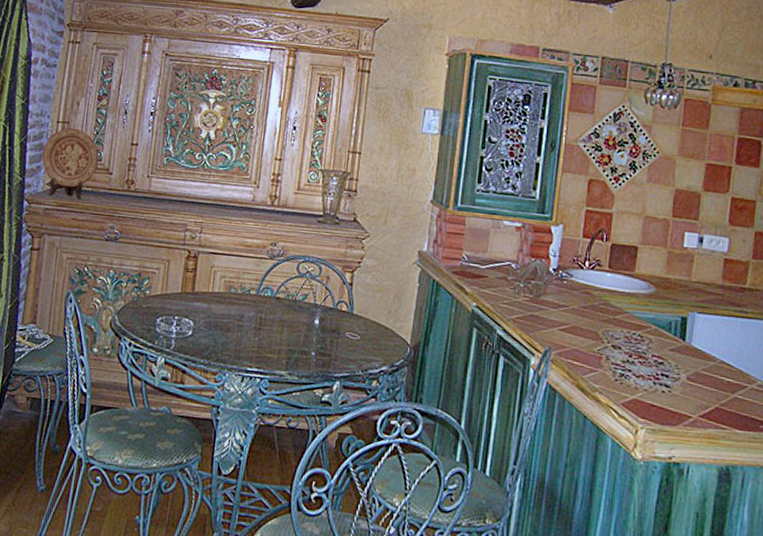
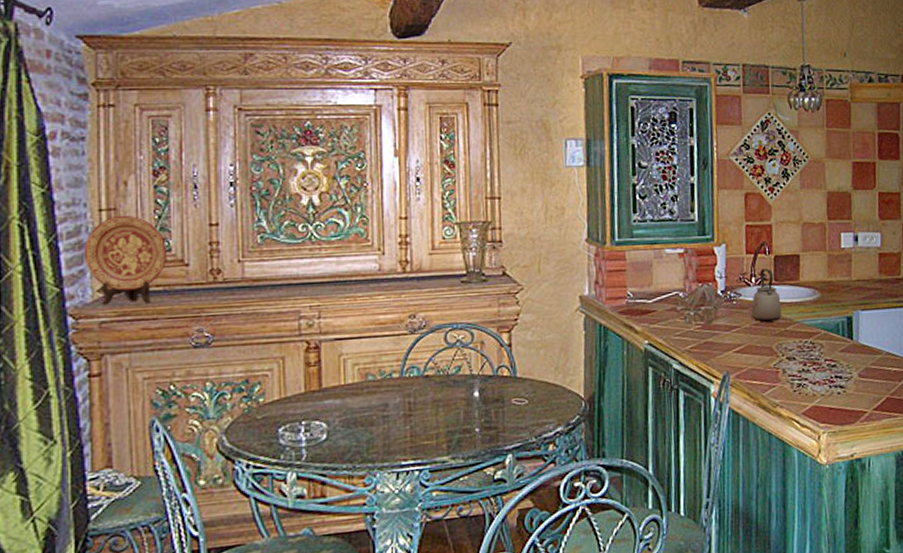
kettle: none [580,254,613,308] -> present [750,268,782,322]

